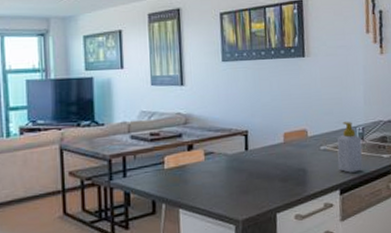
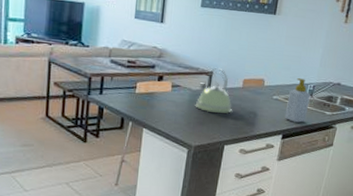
kettle: none [234,125,277,179] -> present [195,68,232,115]

